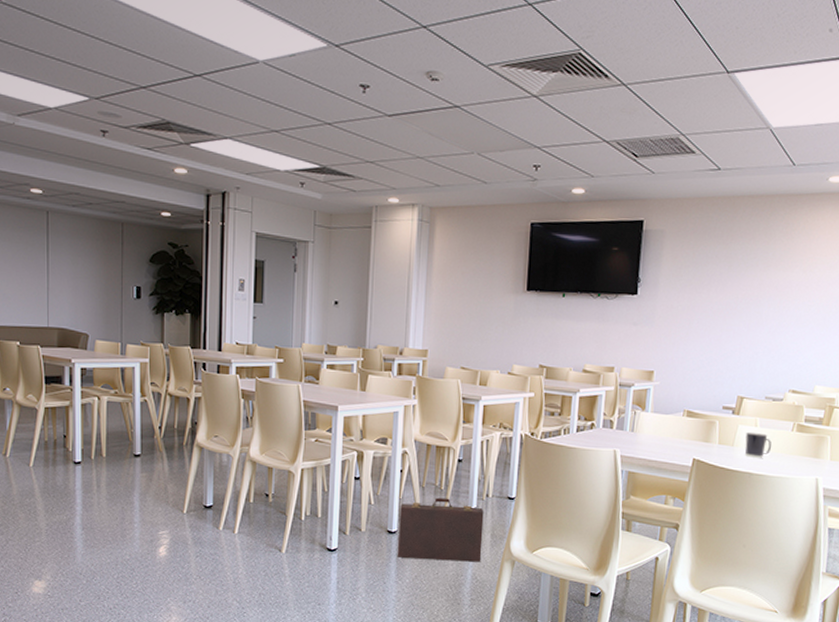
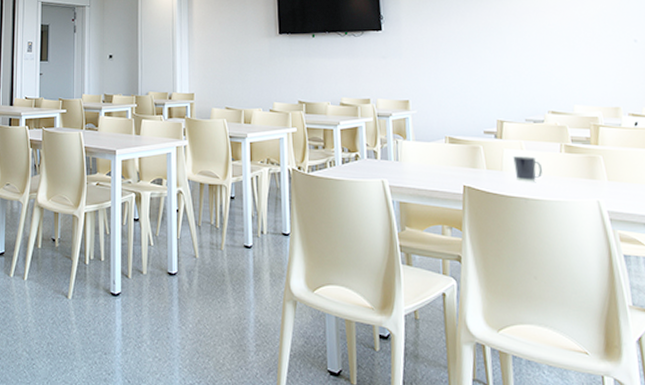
briefcase: present [397,497,484,562] -> none [178,236,263,304]

